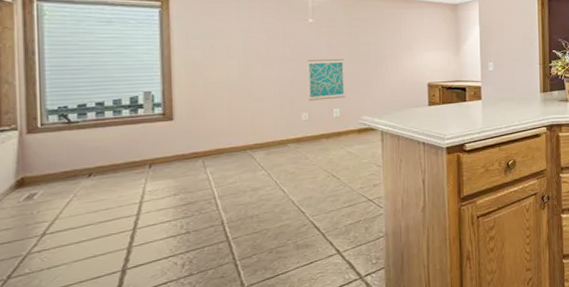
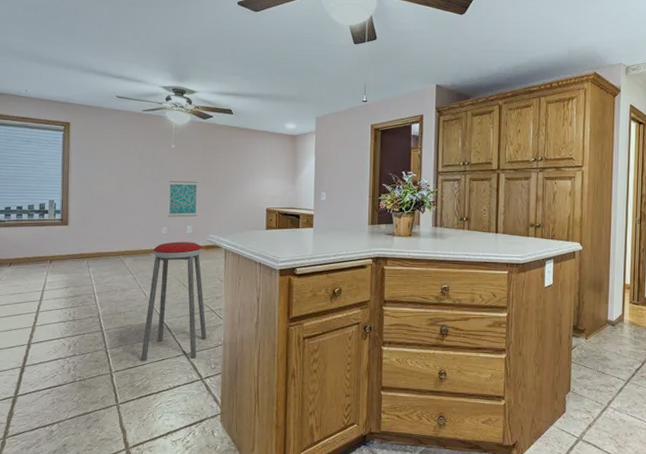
music stool: none [282,126,364,269] -> present [140,242,207,362]

